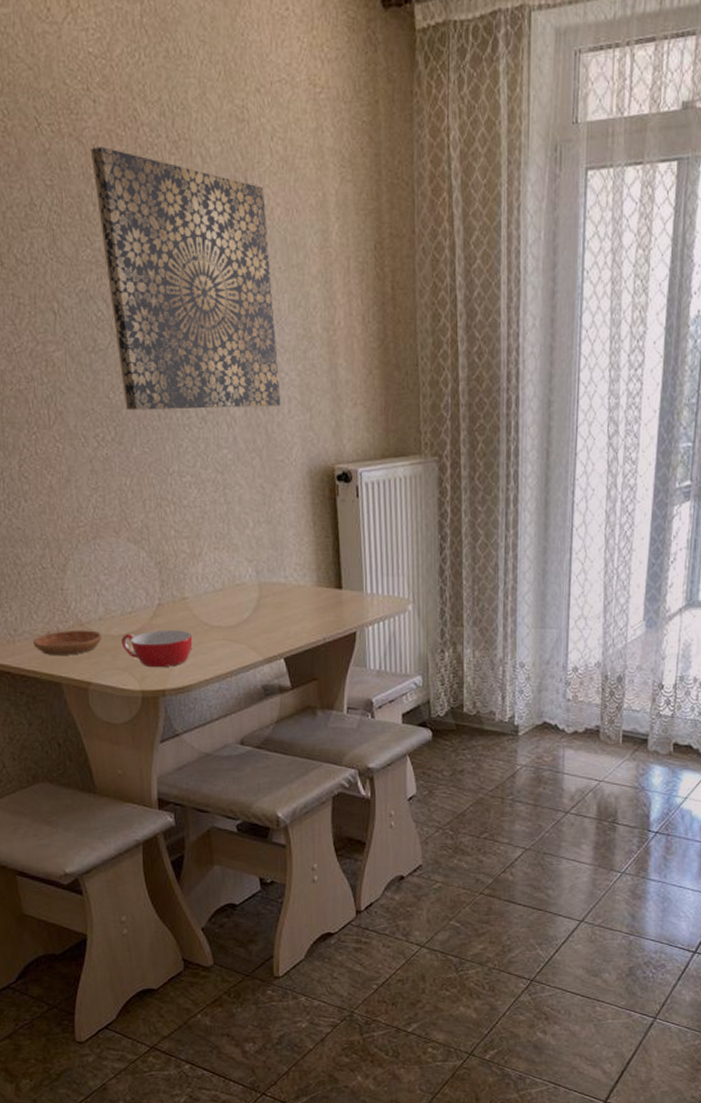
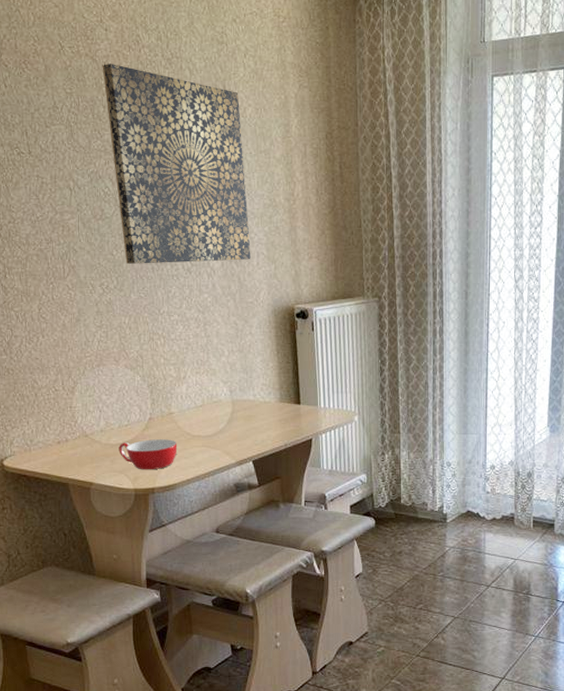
saucer: present [33,630,101,655] -> none [46,440,102,461]

